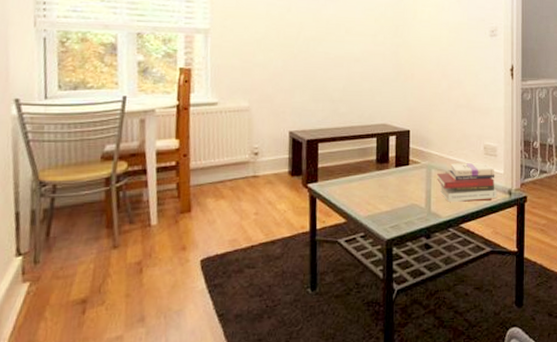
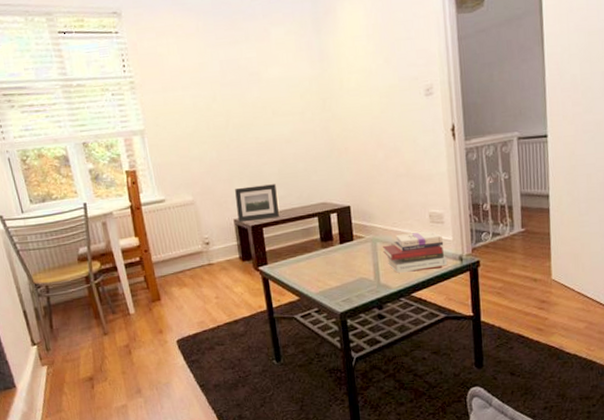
picture frame: none [294,99,339,134] -> present [235,184,280,221]

